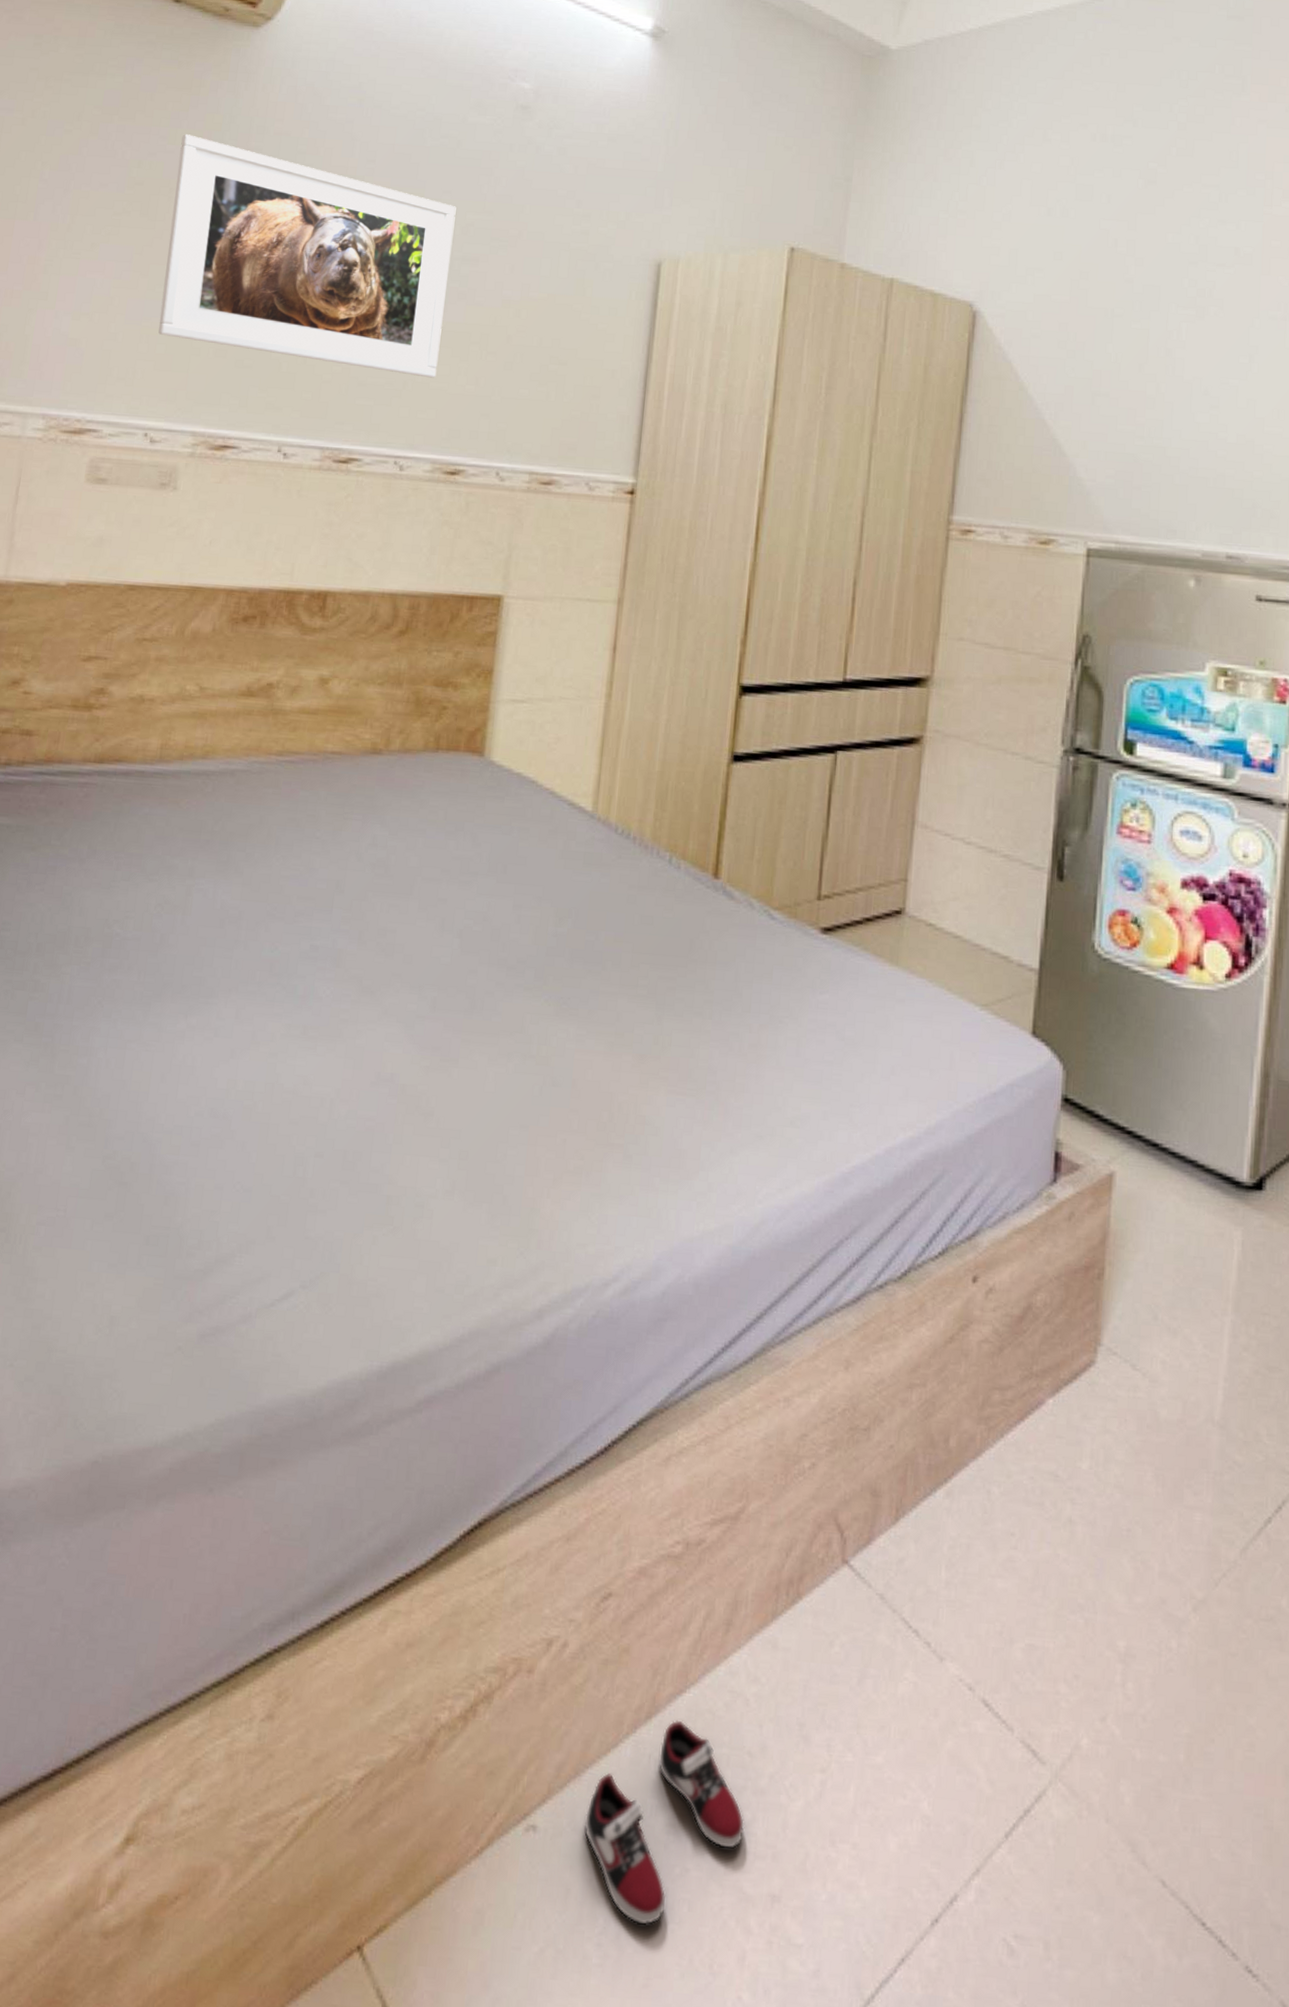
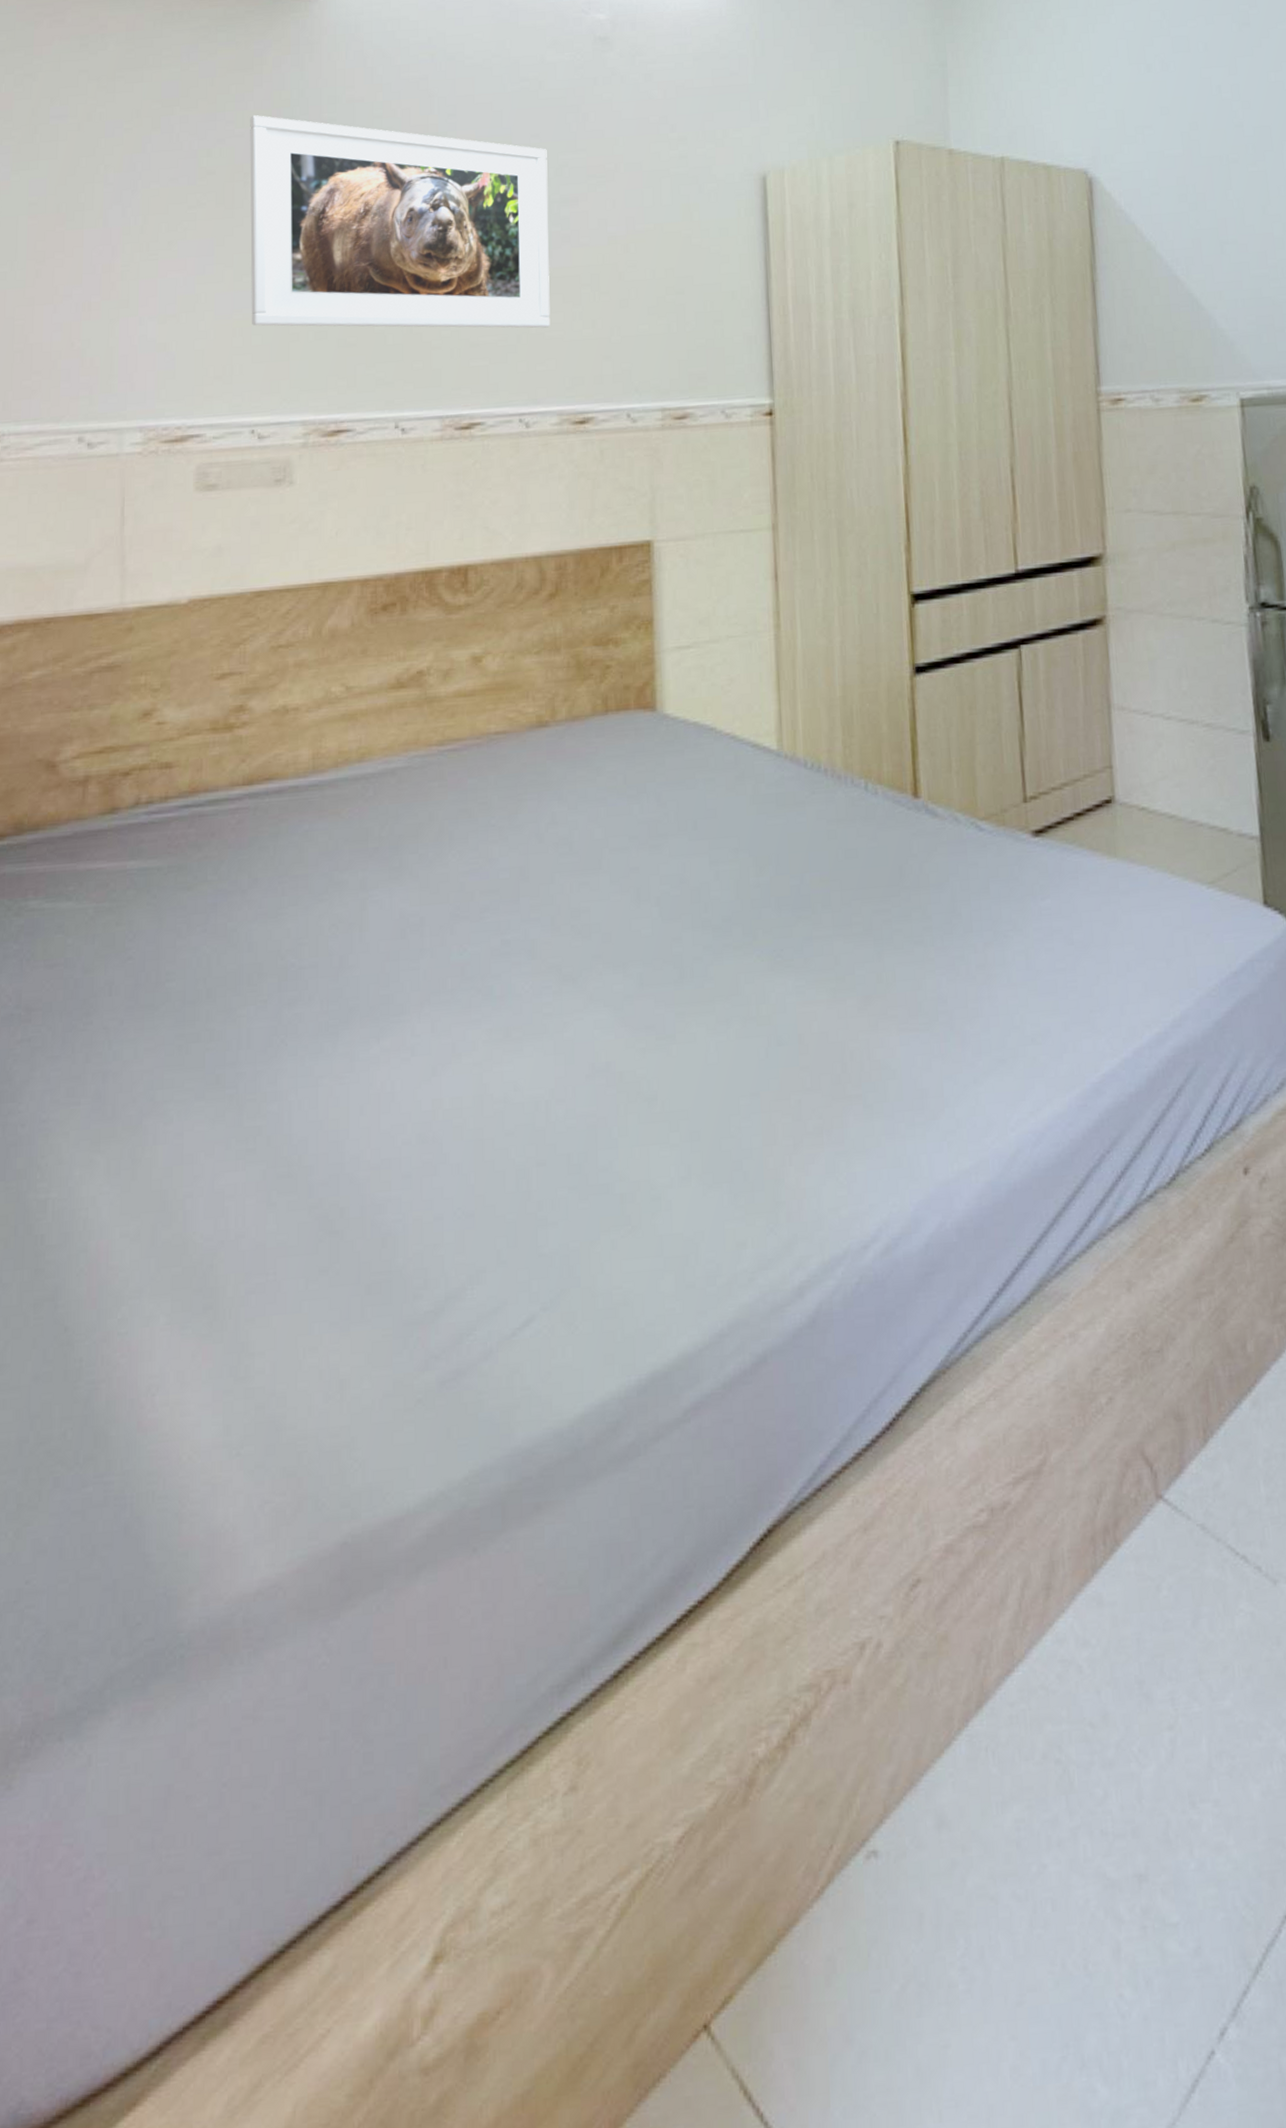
sneaker: present [584,1720,745,1925] -> none [927,1702,1099,1936]

